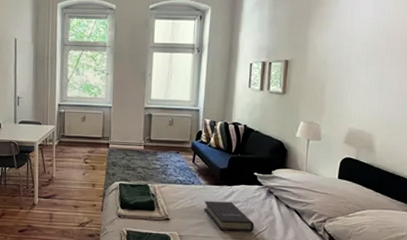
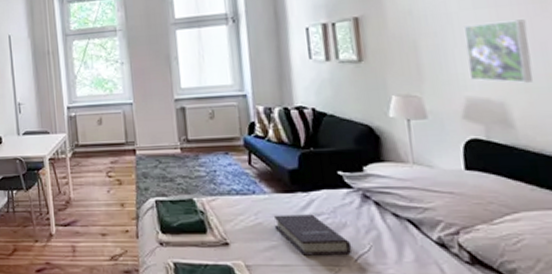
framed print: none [354,76,398,122] -> present [463,19,533,83]

